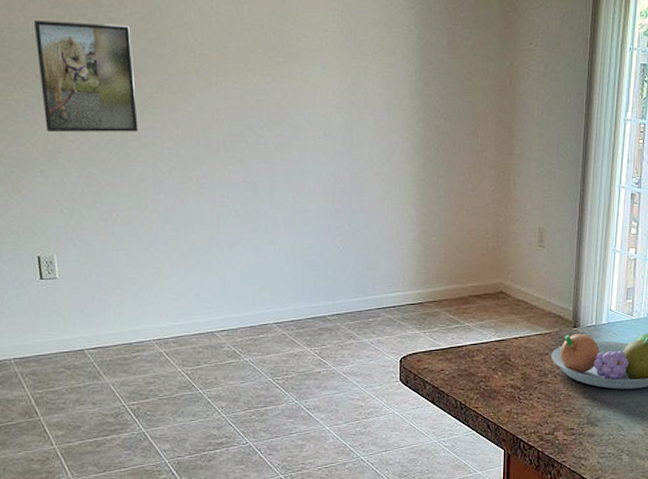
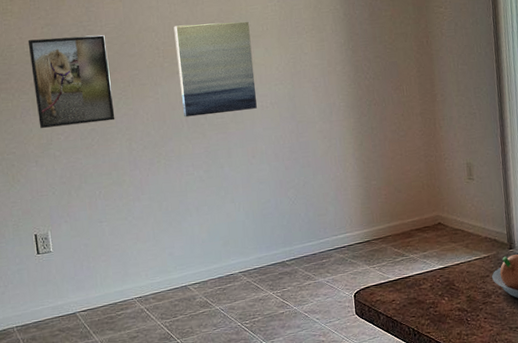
wall art: none [214,26,308,139] -> present [174,21,257,117]

